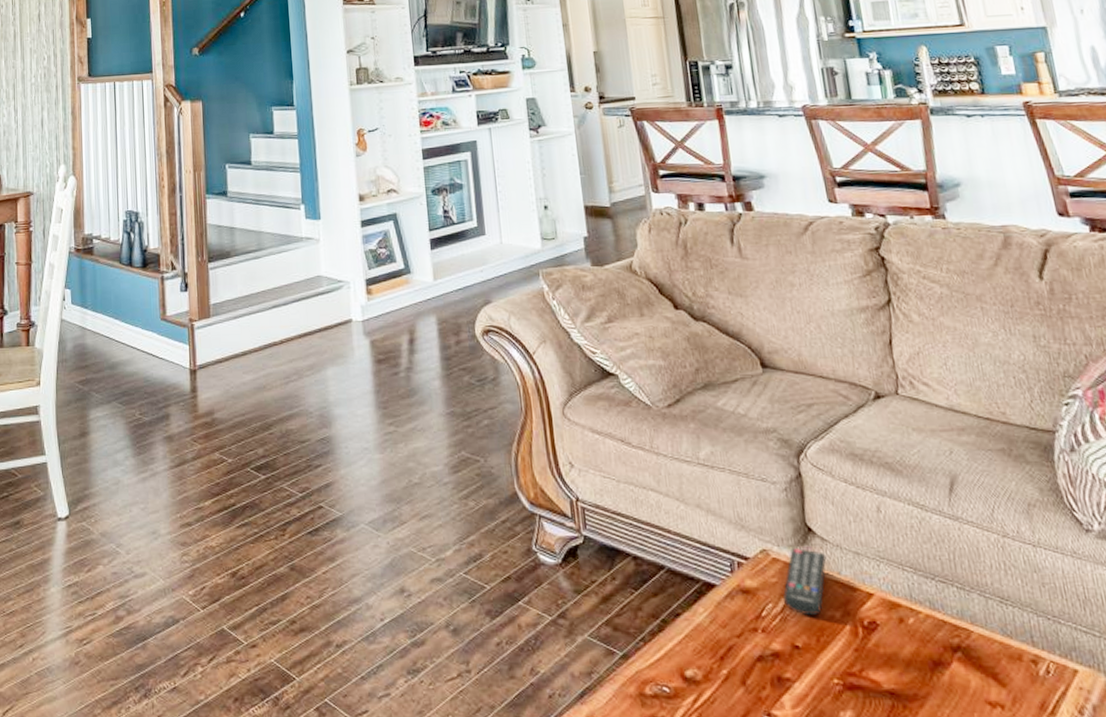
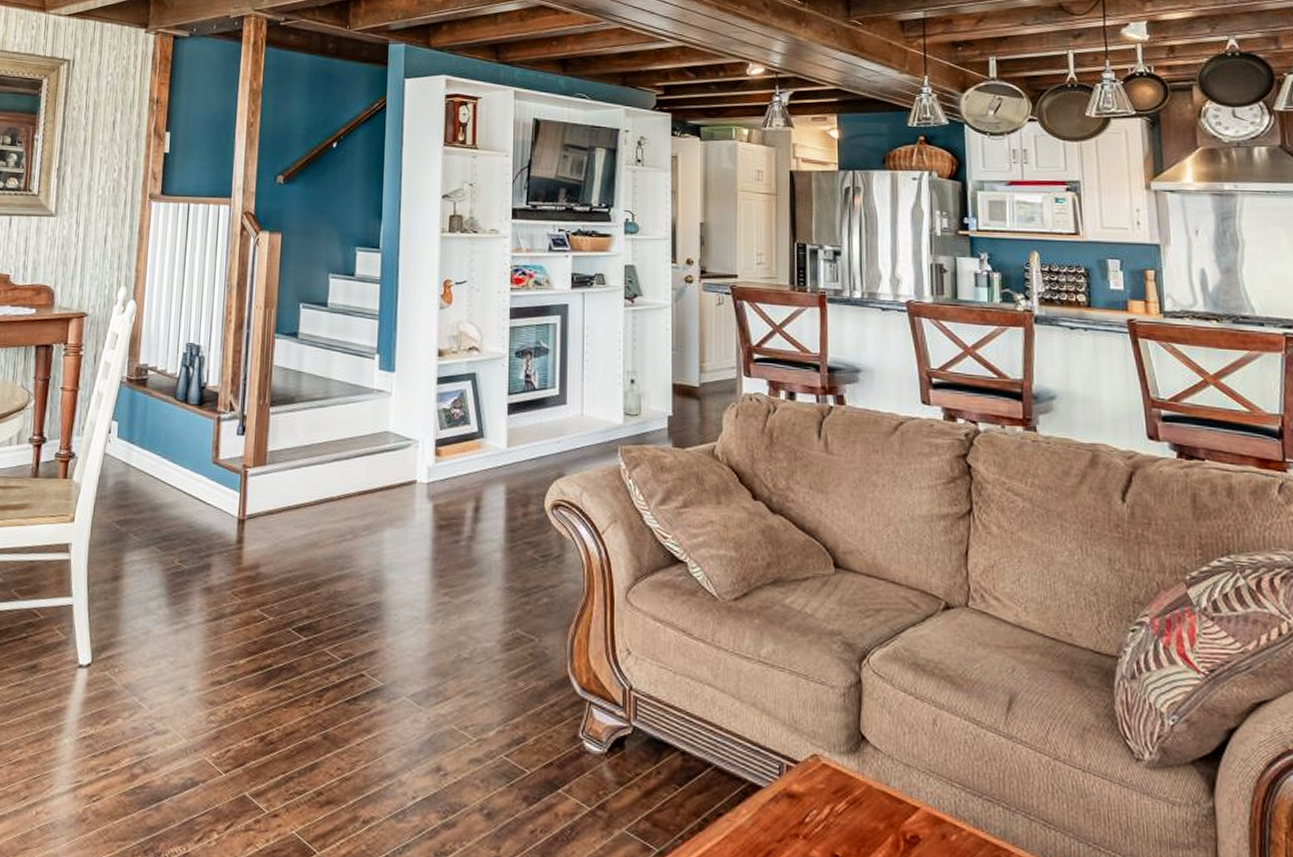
remote control: present [783,547,827,616] -> none [829,754,877,826]

